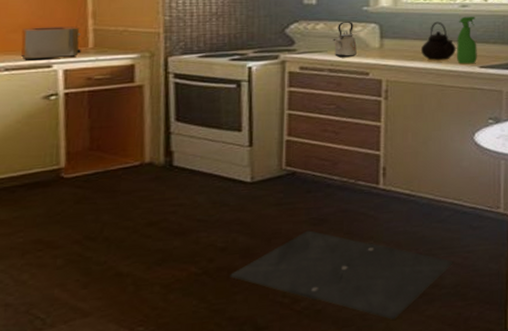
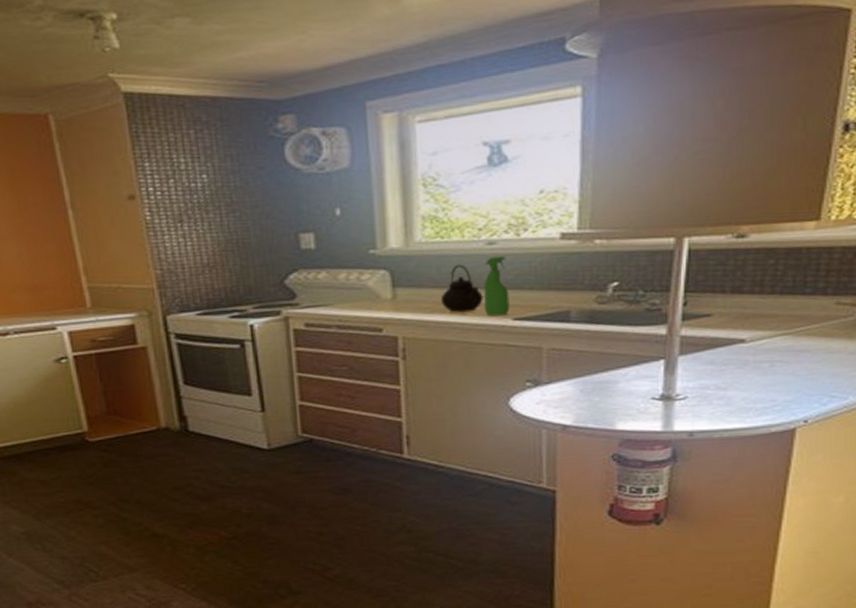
toaster: present [21,26,81,60] -> none [21,284,81,322]
door mat: present [230,230,453,320] -> none [259,500,491,592]
kettle: present [333,22,357,58] -> none [338,268,367,312]

